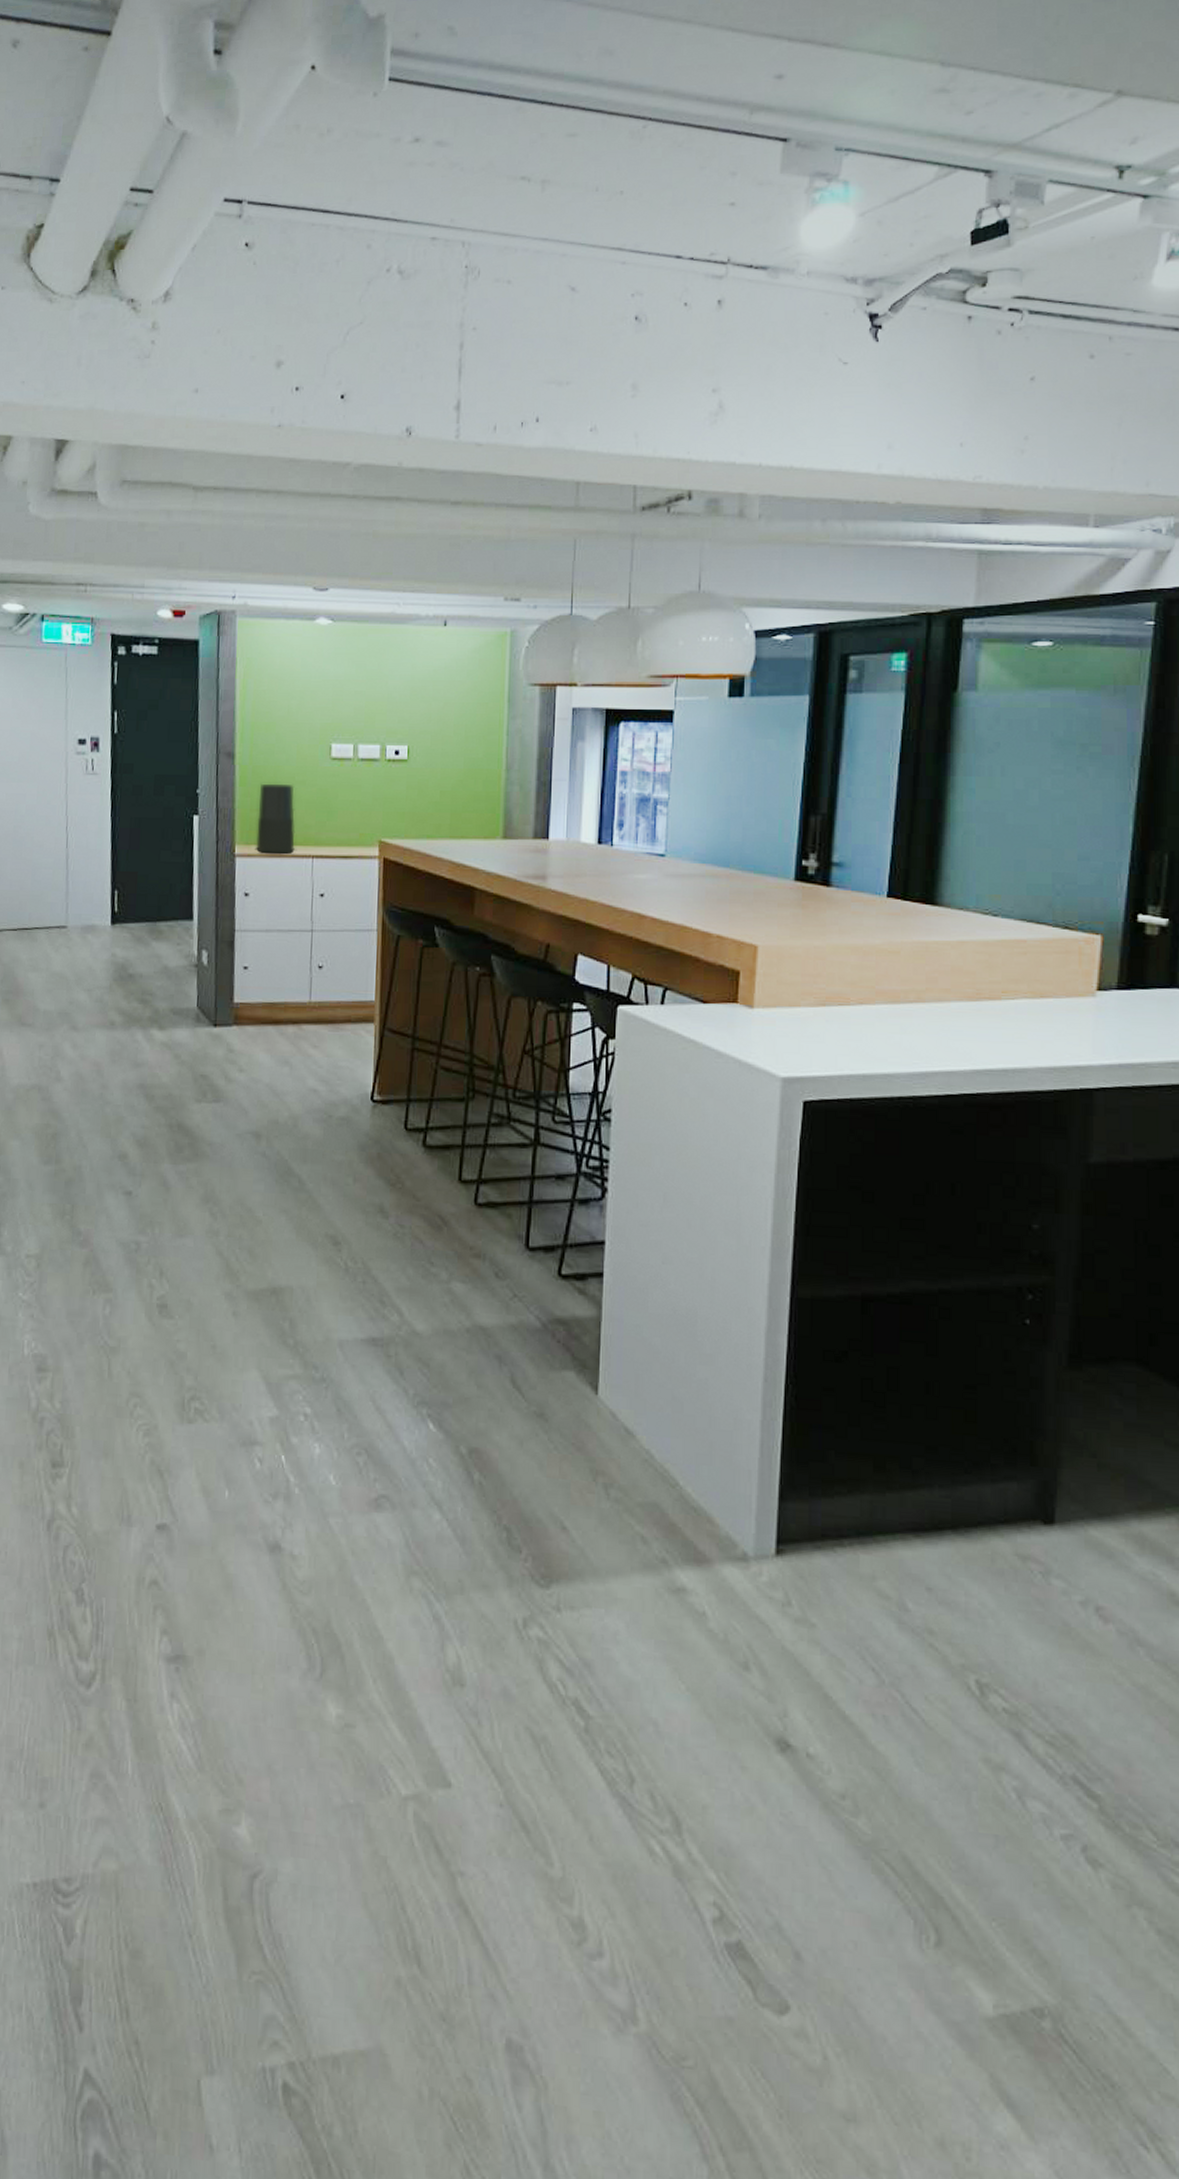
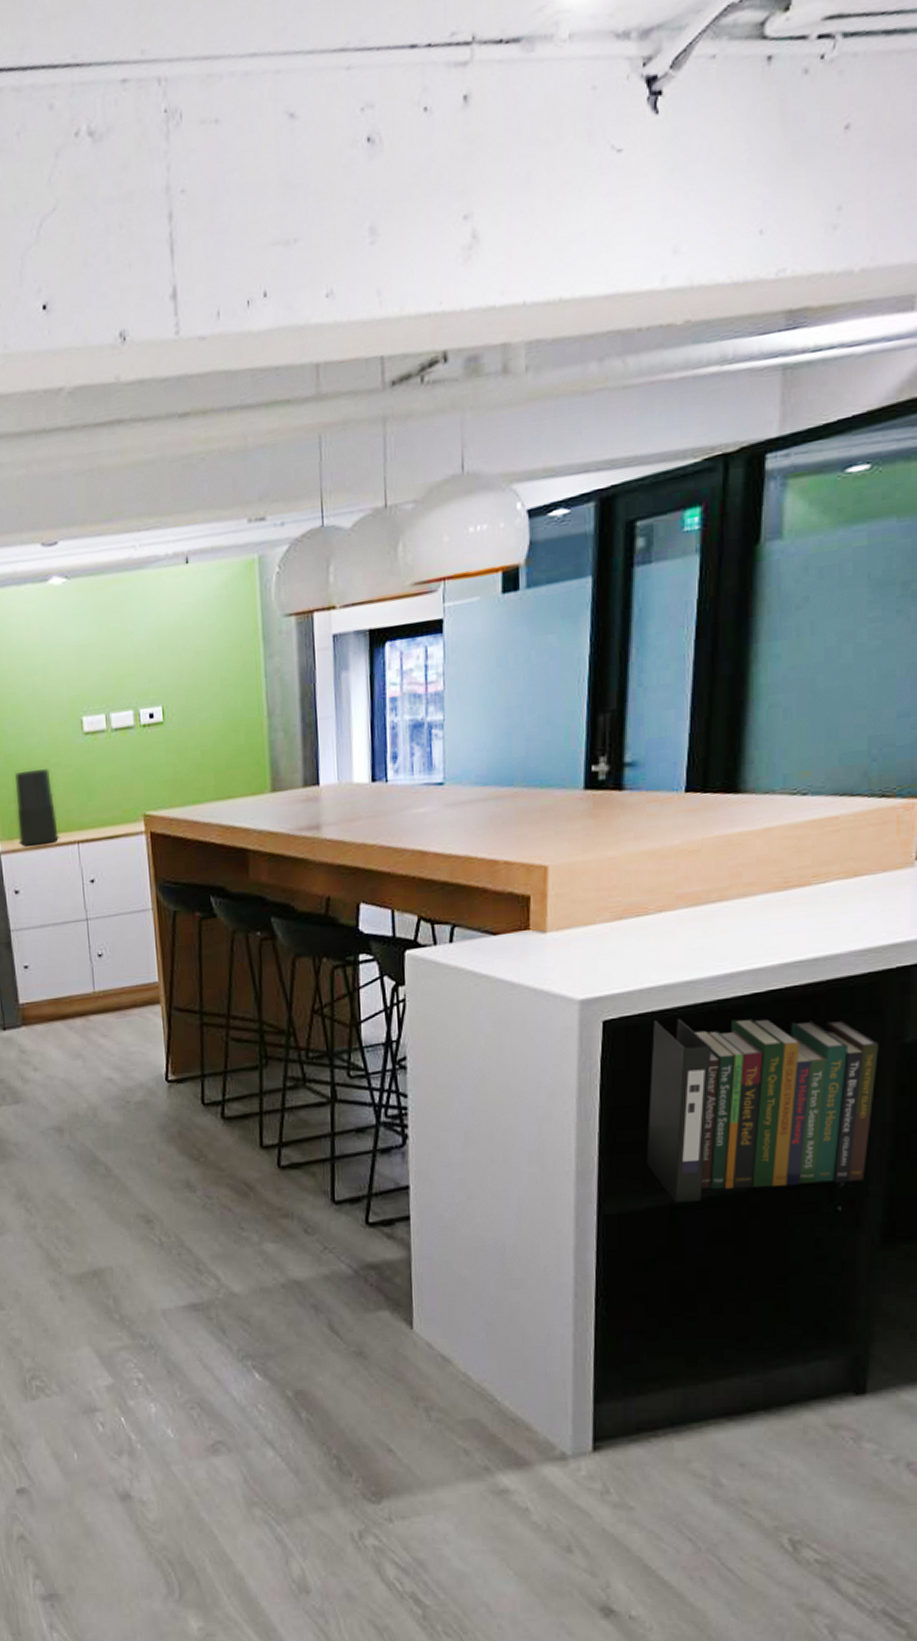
binder: none [841,1108,906,1296] -> present [646,1018,712,1203]
books: none [890,1117,1064,1296] -> present [695,1018,879,1189]

